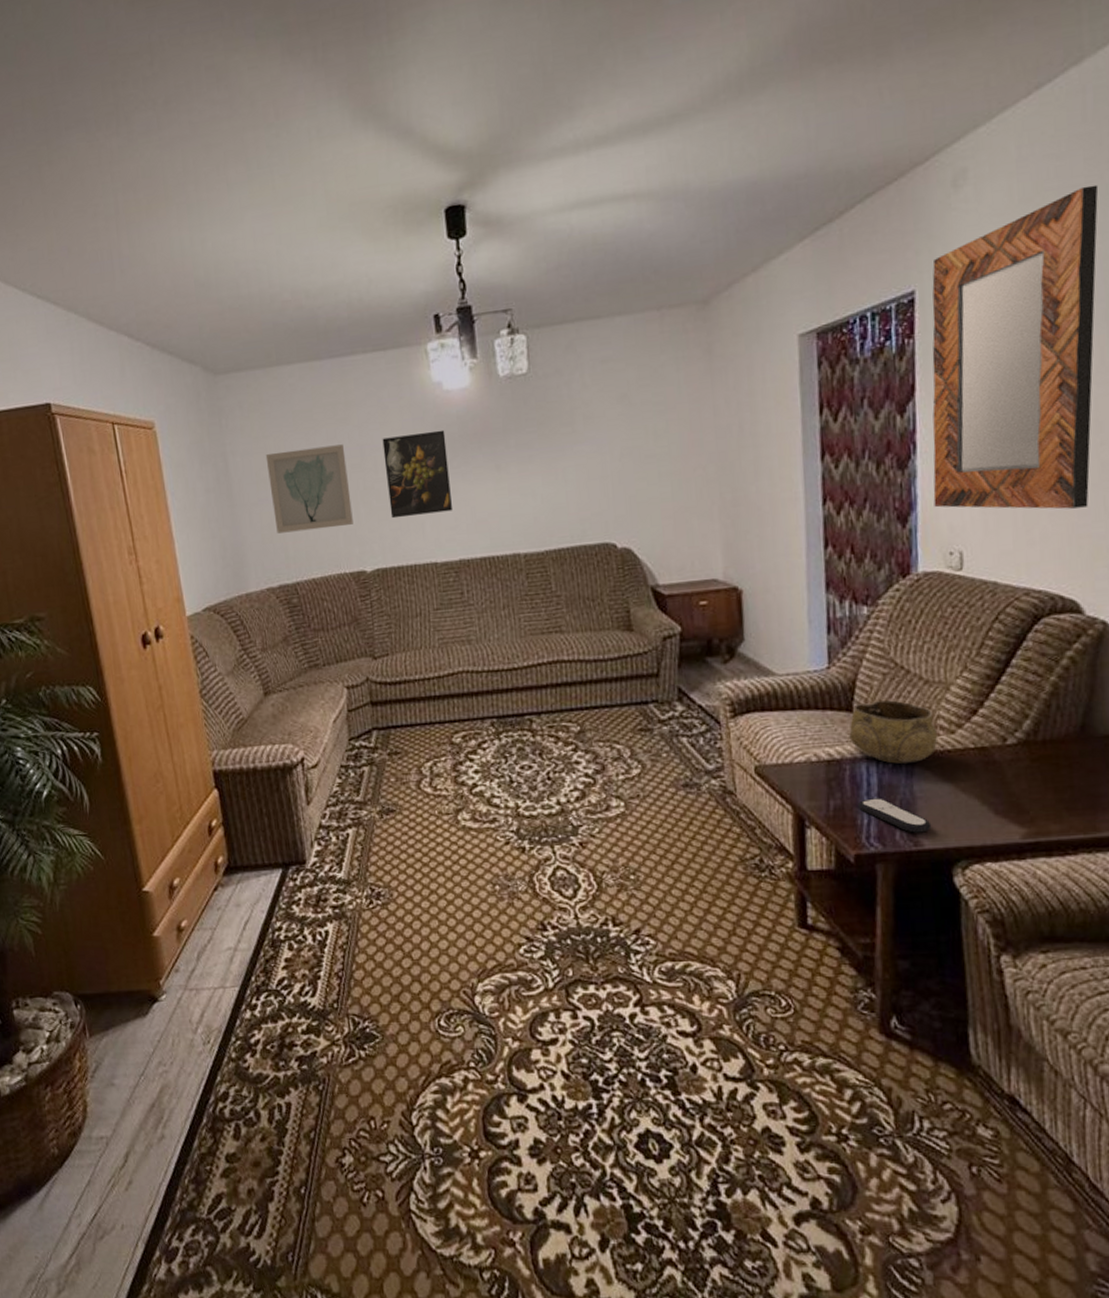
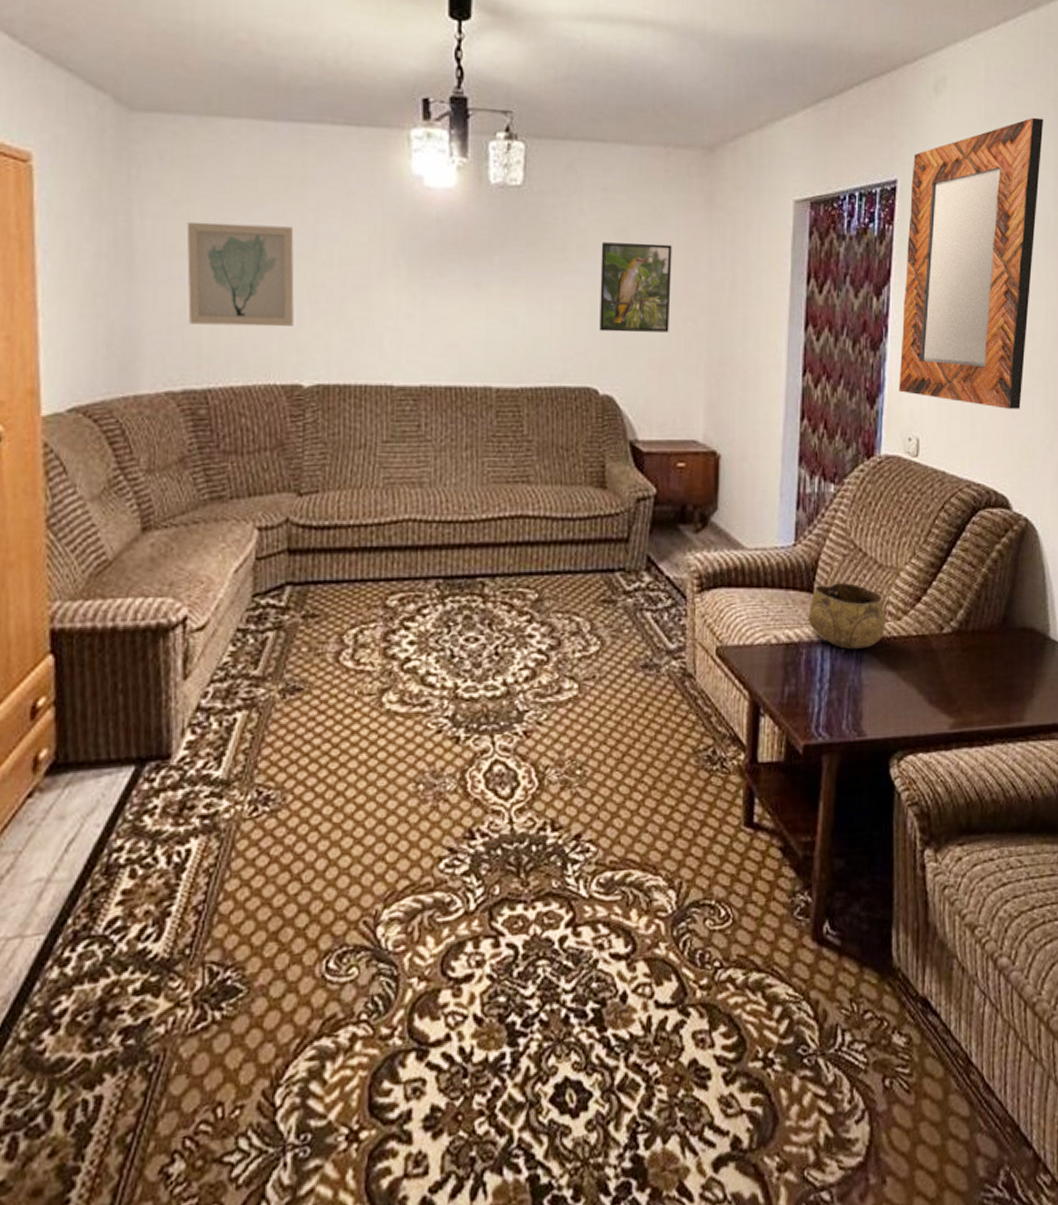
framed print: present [382,430,454,519] -> none [342,228,421,328]
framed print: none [605,401,679,491] -> present [599,242,672,333]
remote control: present [858,798,932,833] -> none [811,684,875,722]

